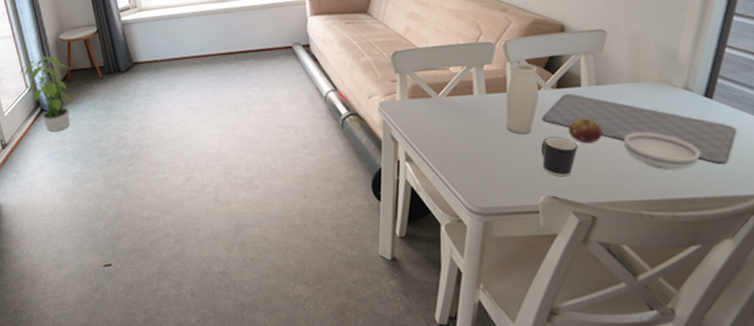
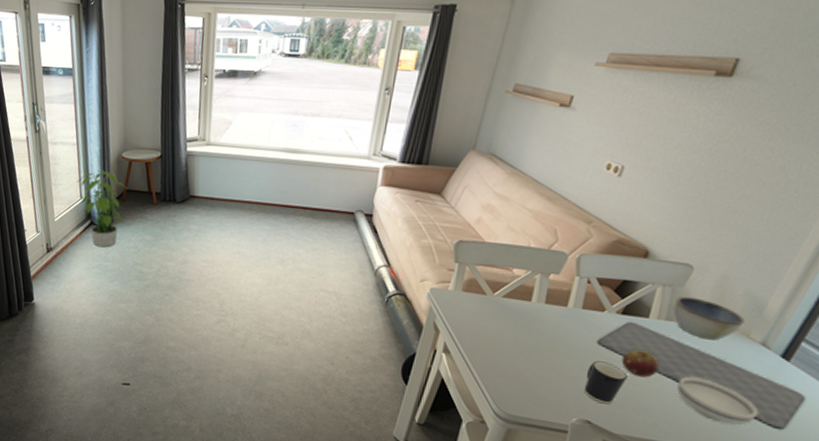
vase: present [505,63,539,135] -> none [557,280,607,354]
bowl: none [599,58,664,95] -> present [673,296,745,341]

